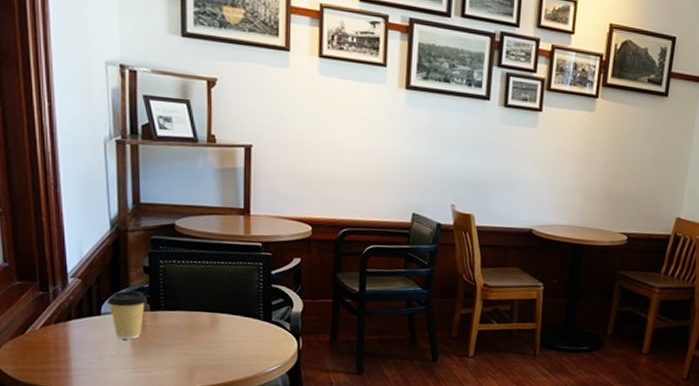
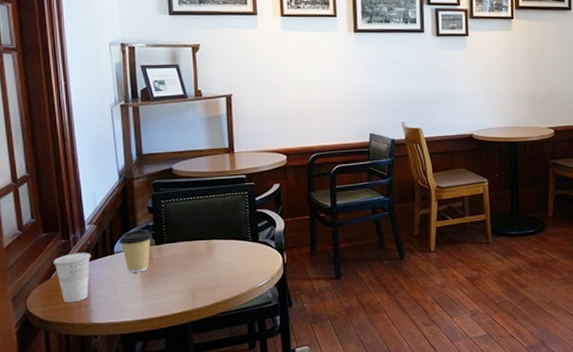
cup: none [28,308,73,365] -> present [53,252,91,303]

